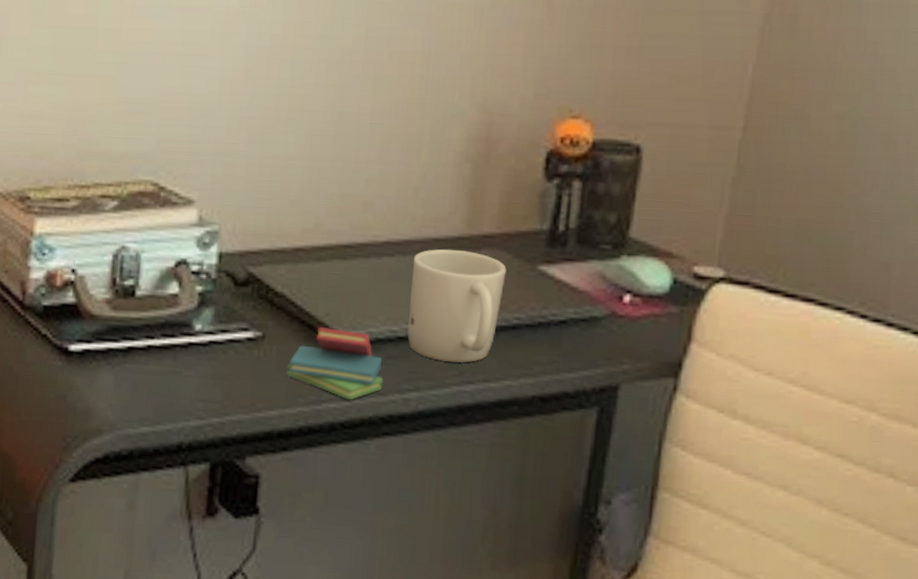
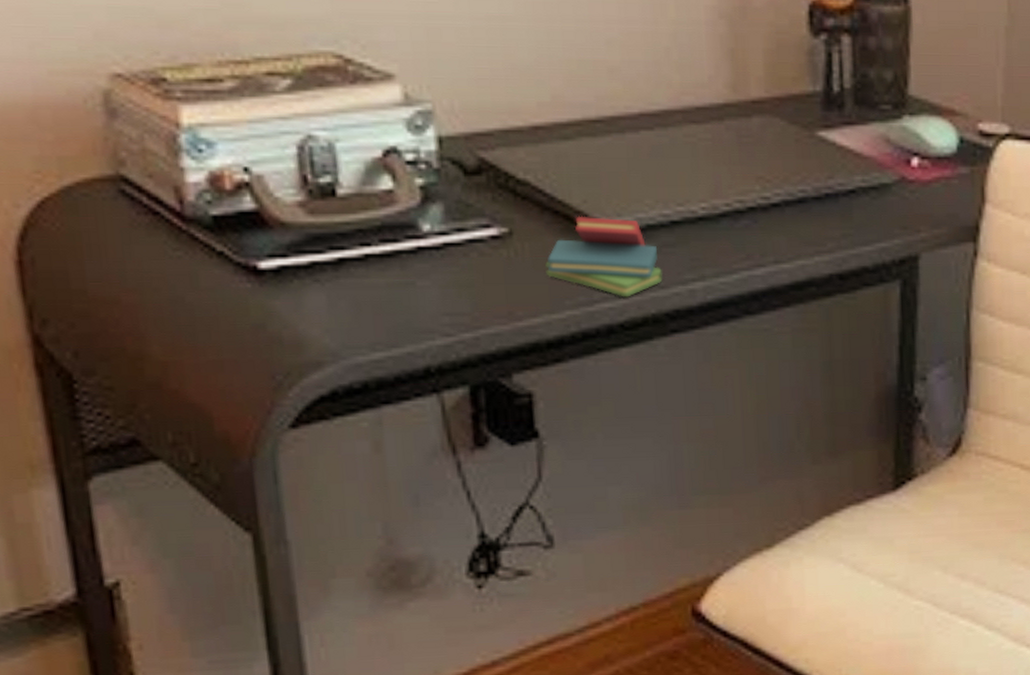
mug: present [407,248,507,363] -> none [676,118,783,244]

